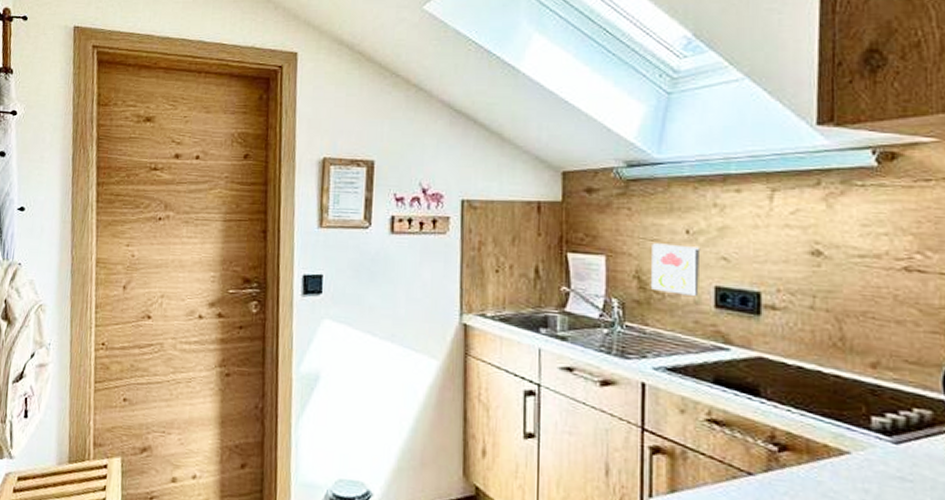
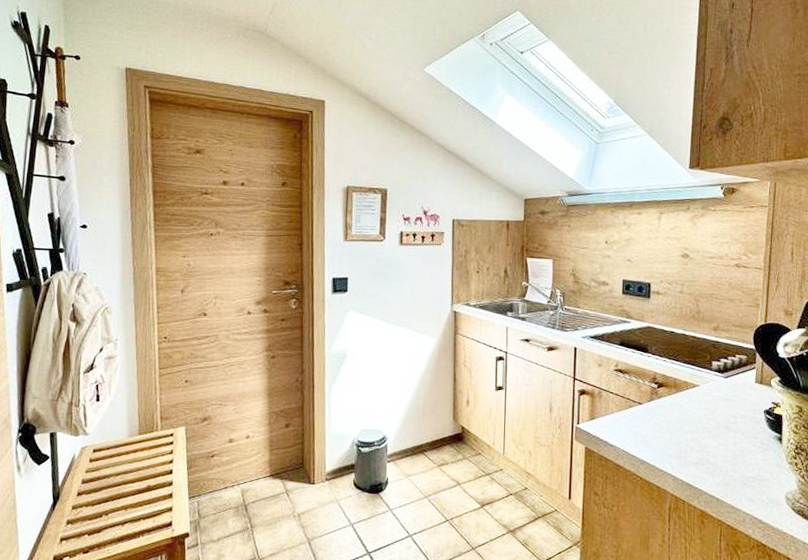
decorative tile: present [652,243,701,296] -> none [582,250,614,286]

